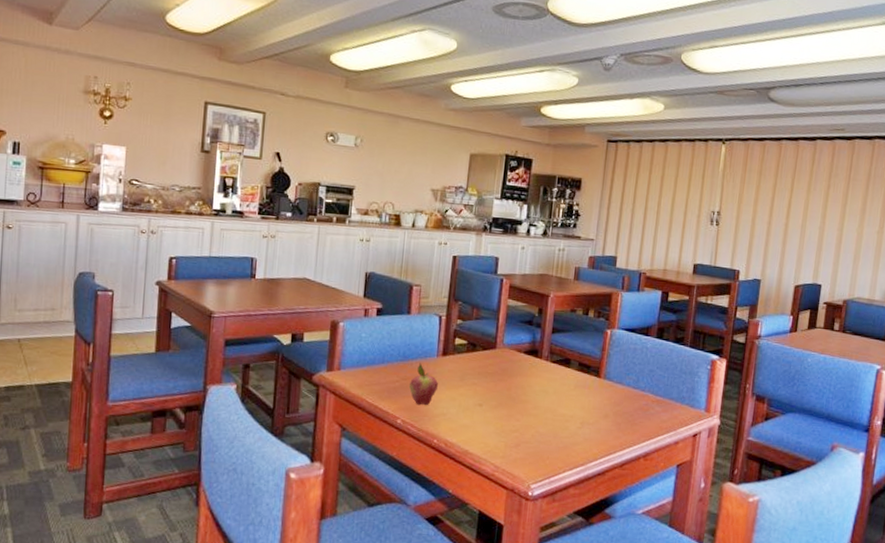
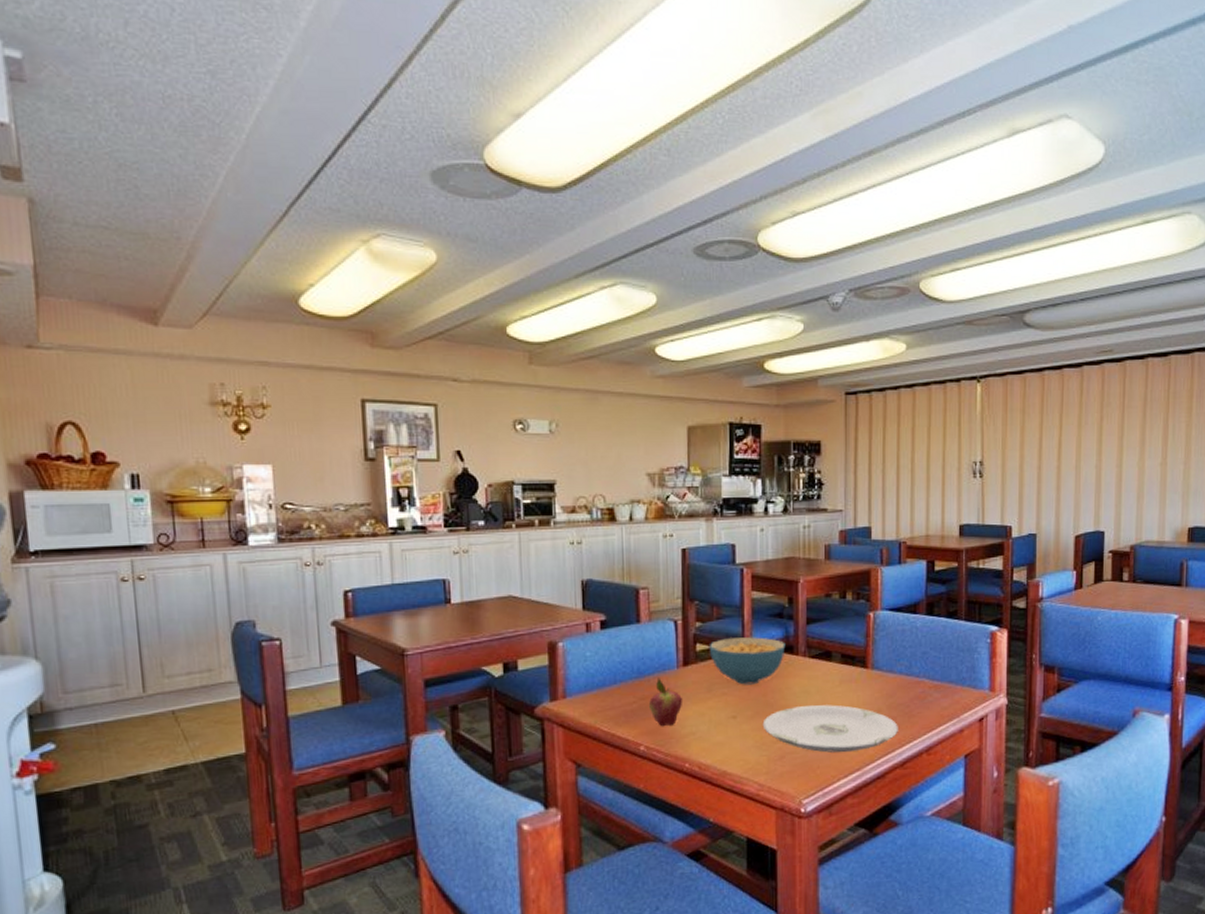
cereal bowl: none [466,336,532,379] -> present [709,637,786,685]
plate: none [504,403,622,448] -> present [762,704,898,753]

